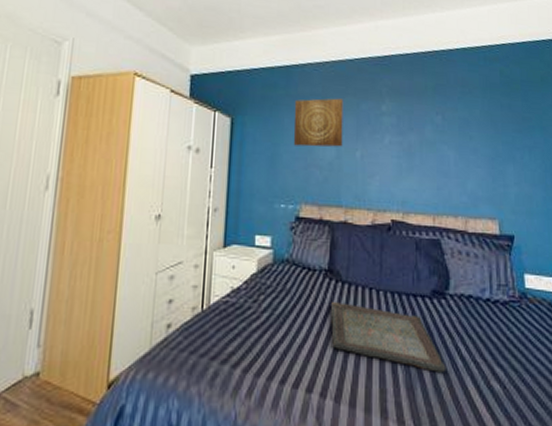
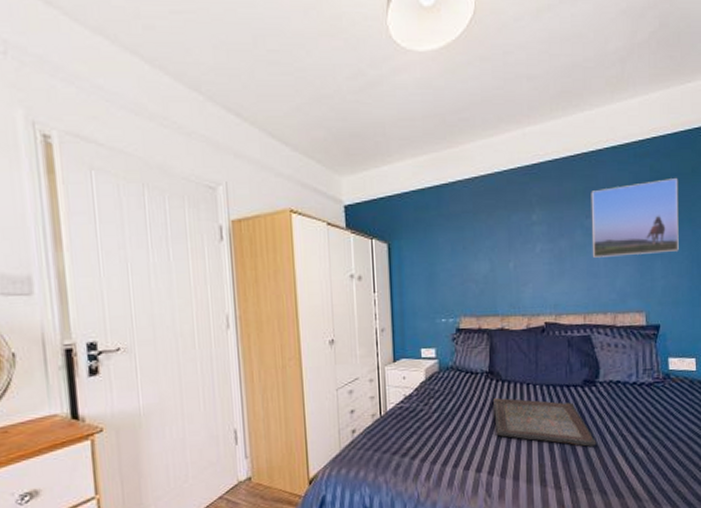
wall art: present [293,98,344,147] -> none [447,213,496,264]
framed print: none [441,85,531,159] -> present [591,178,679,258]

